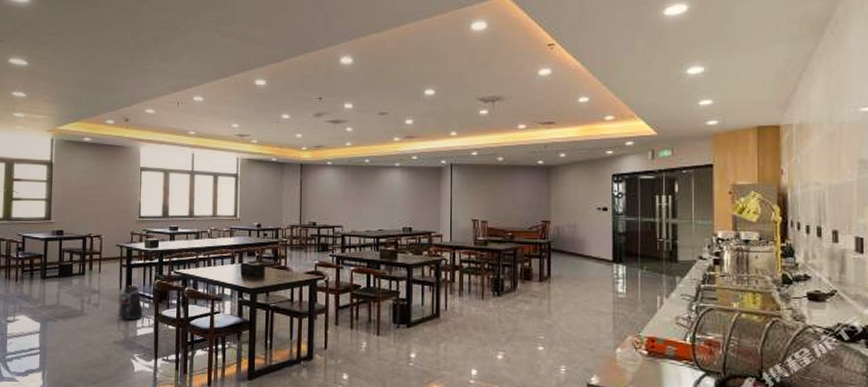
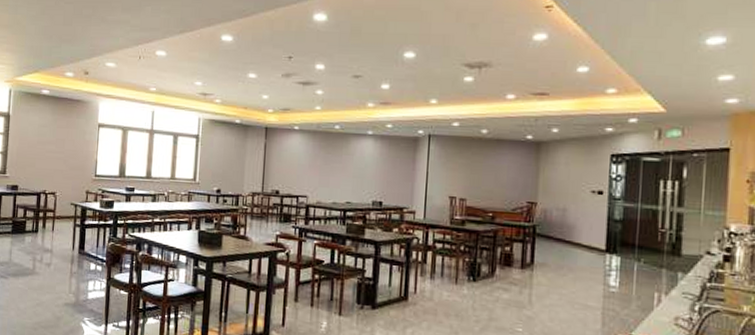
backpack: present [118,285,143,320] -> none [70,246,95,283]

